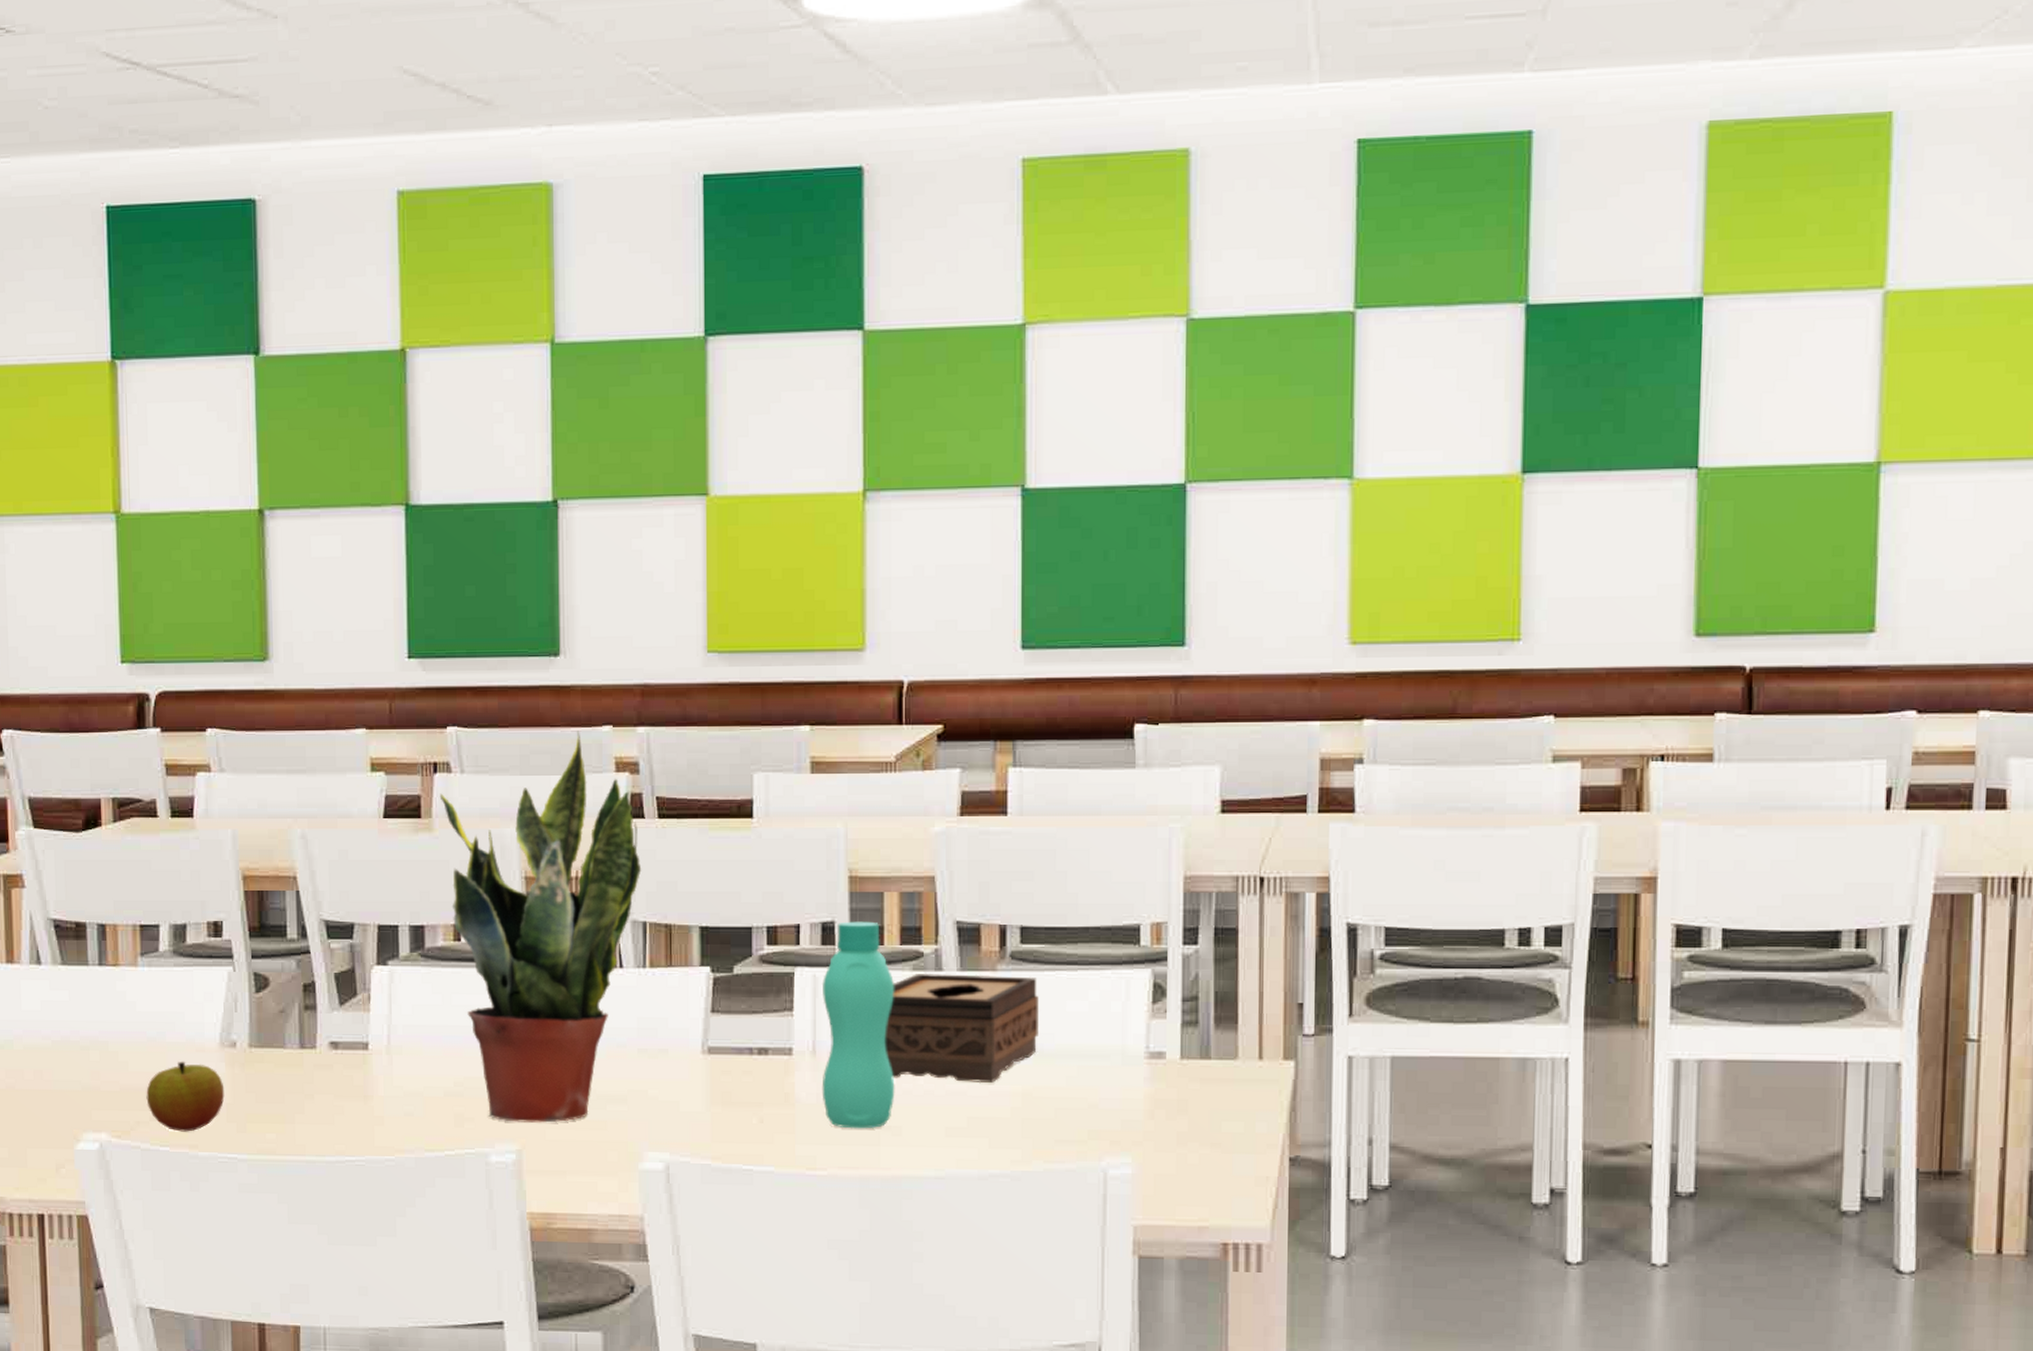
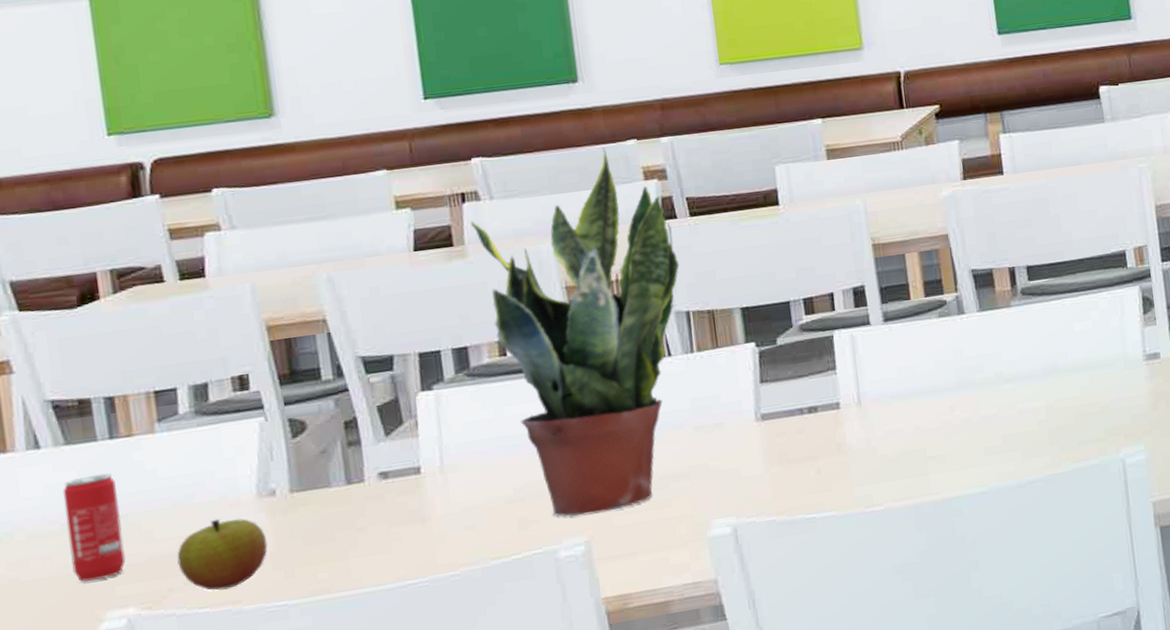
beverage can: none [56,998,103,1100] -> present [62,473,126,582]
bottle: present [821,921,895,1129] -> none [859,281,936,465]
tissue box: present [884,972,1039,1083] -> none [920,307,1054,414]

